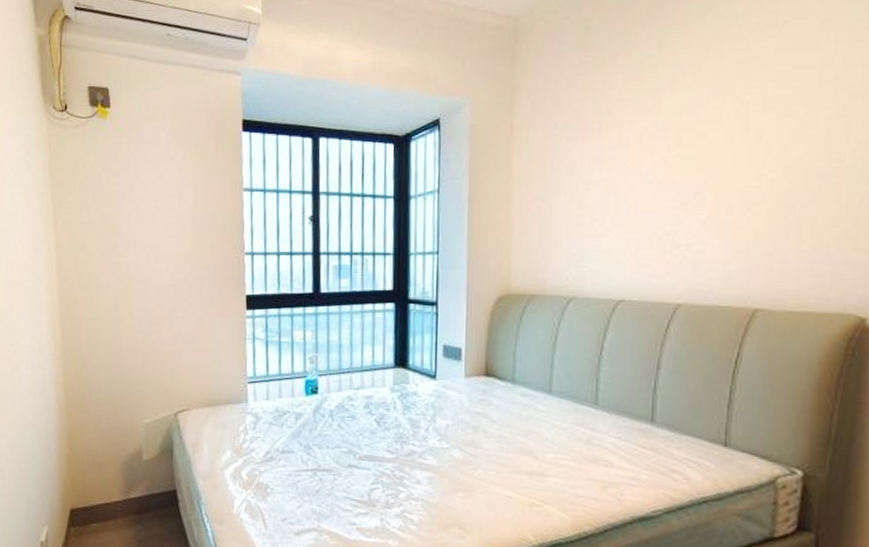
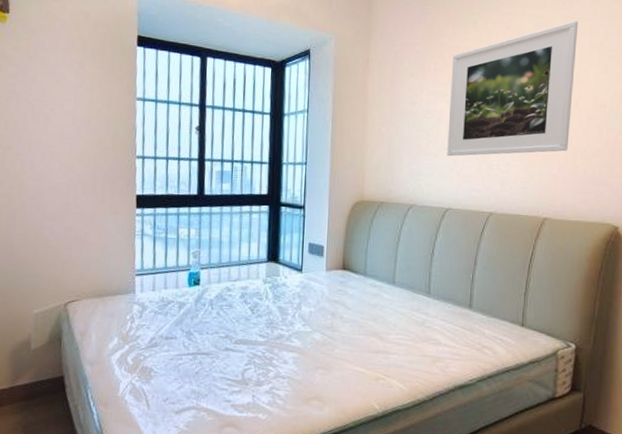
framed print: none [617,51,802,237] -> present [447,20,579,157]

